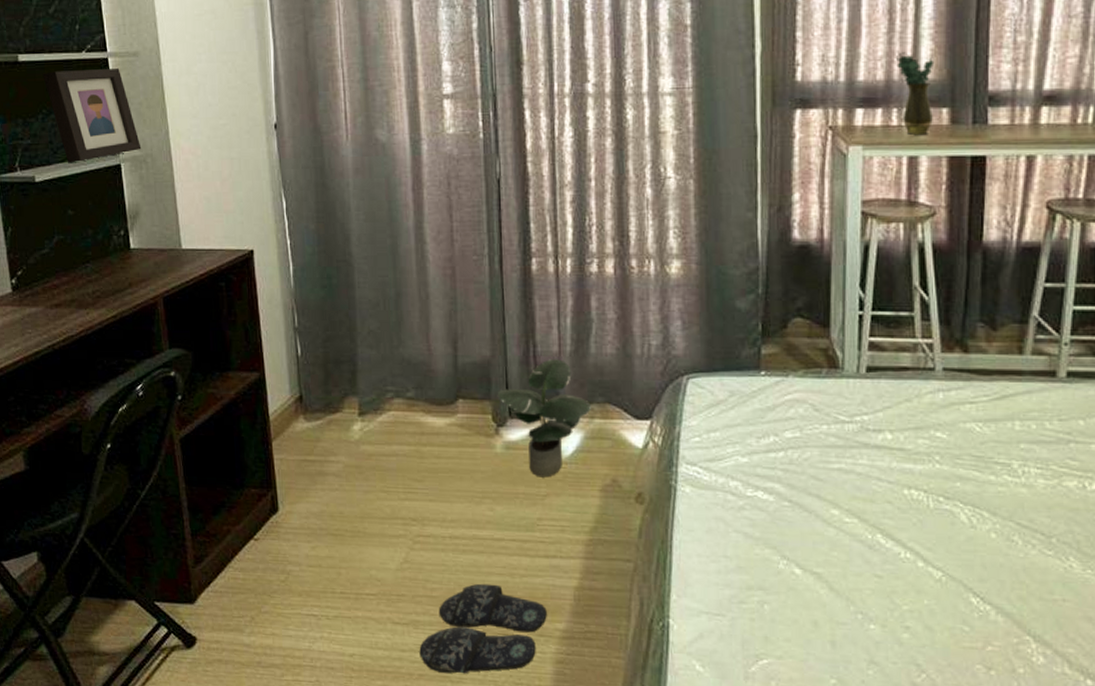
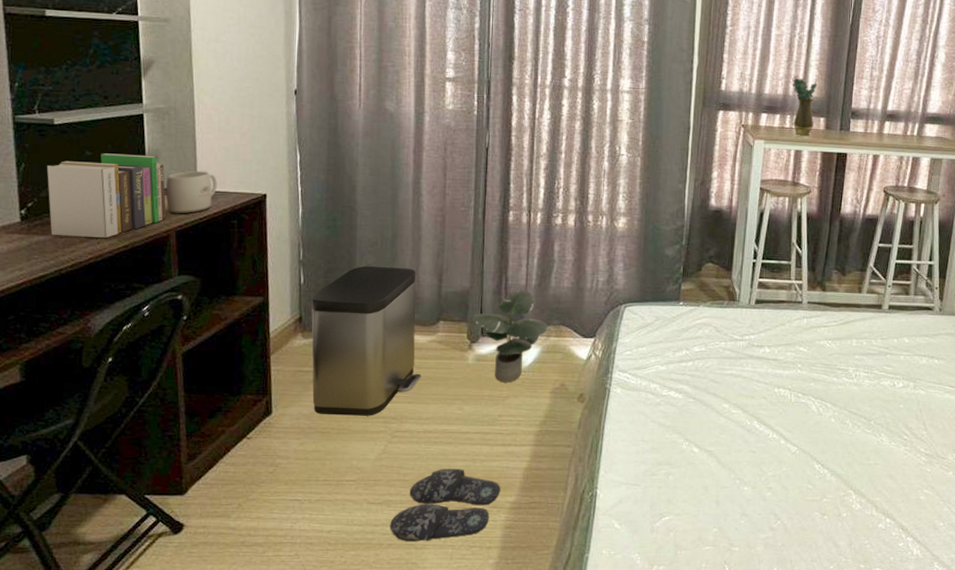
books: none [33,211,152,307] -> present [47,153,166,238]
picture frame: present [43,68,142,163] -> none [70,28,166,110]
mug: none [149,226,202,277] -> present [165,170,218,214]
pedal bin: none [310,332,442,516] -> present [311,265,422,416]

